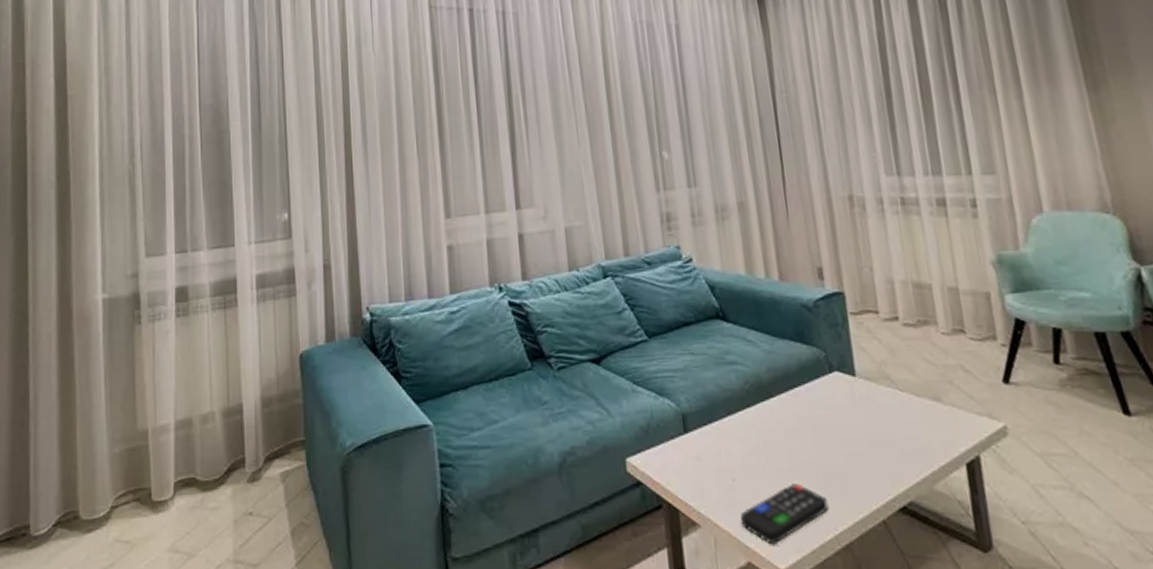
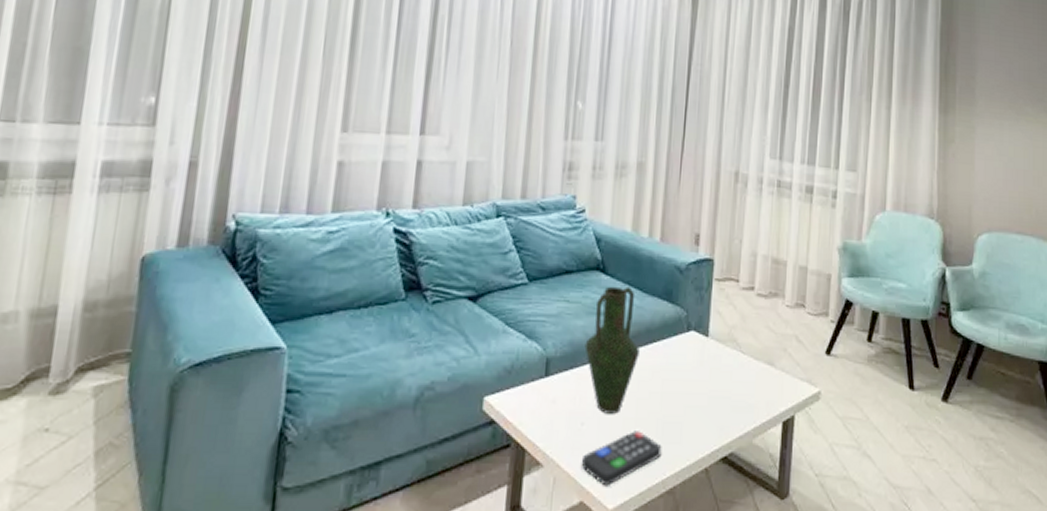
vase: none [719,332,781,467] -> present [584,286,639,414]

